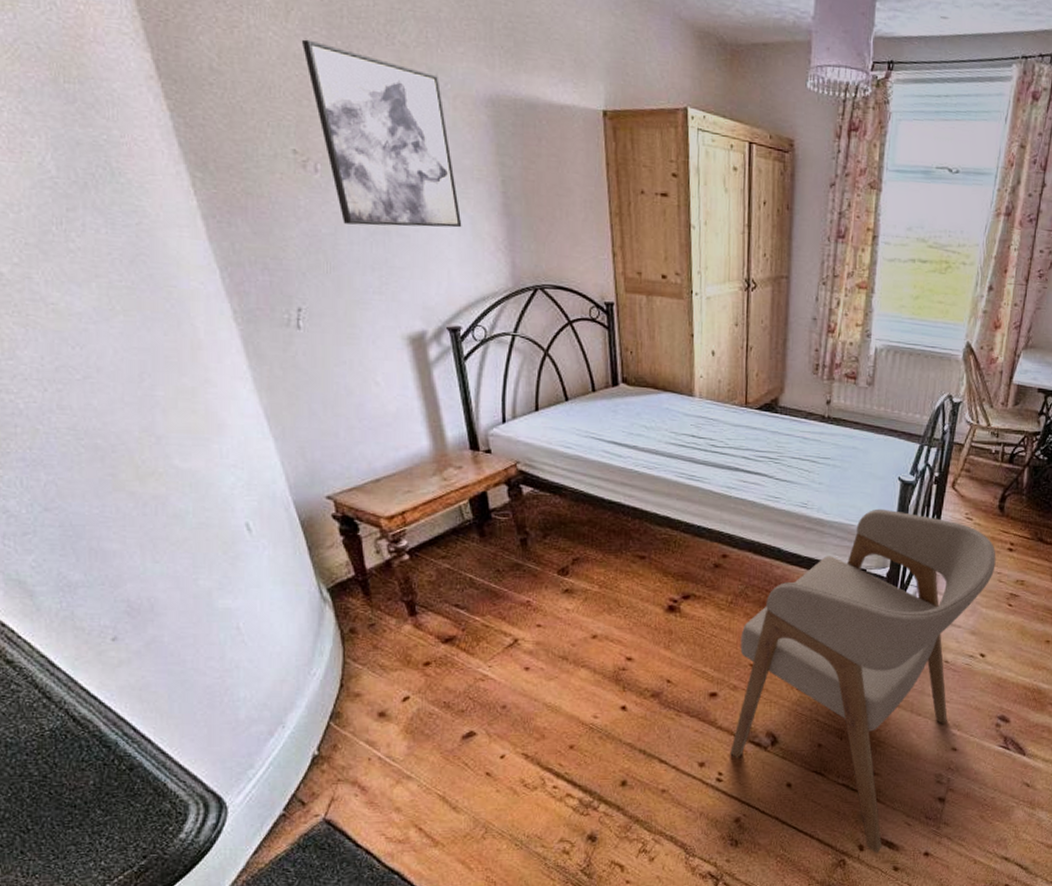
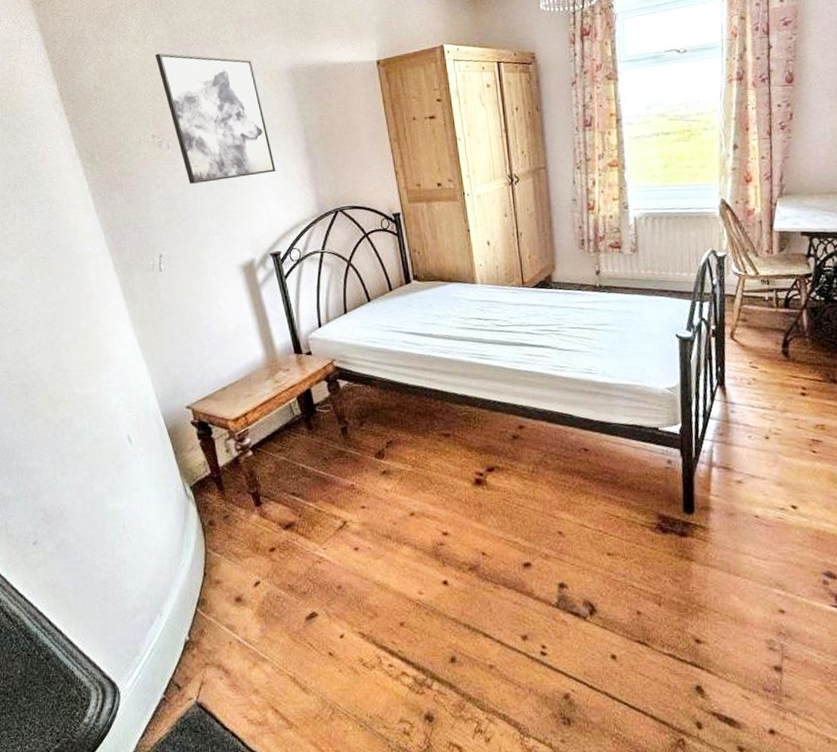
armchair: present [730,508,996,854] -> none [546,366,791,732]

